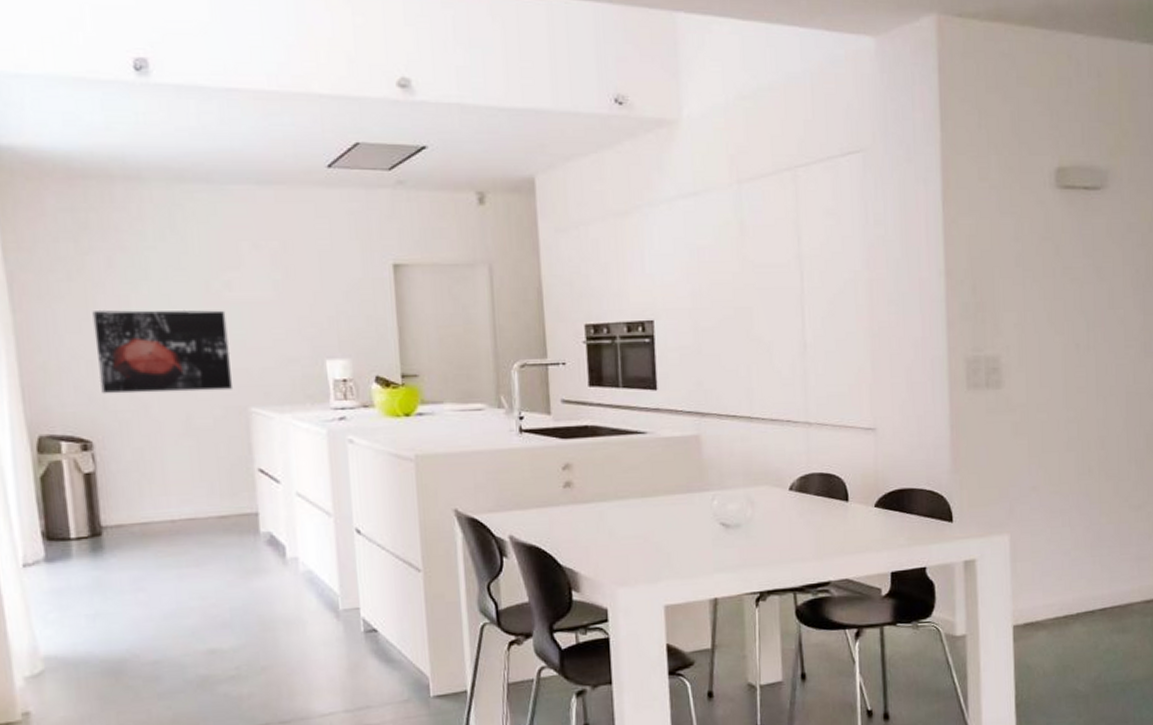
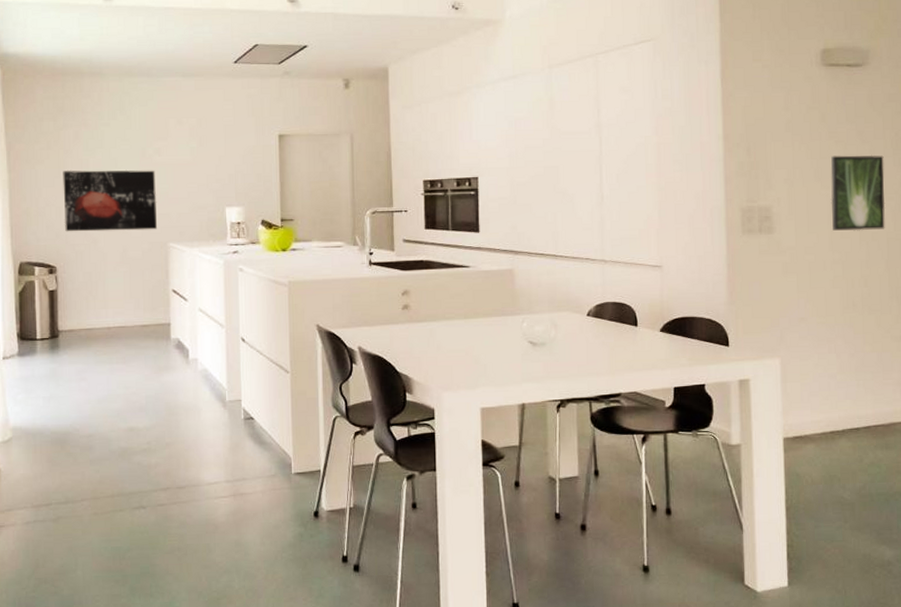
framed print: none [1065,295,1125,385] -> present [830,155,885,231]

